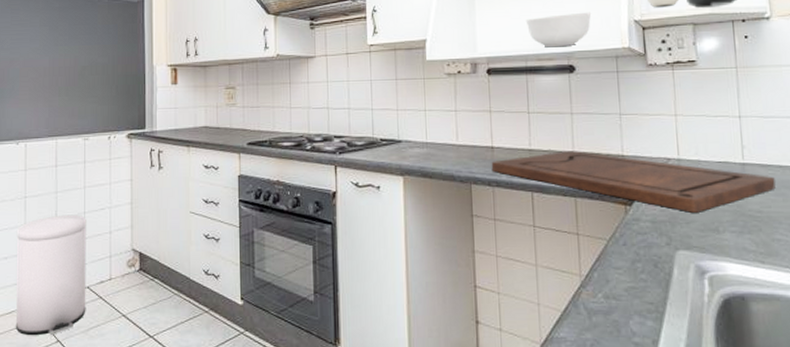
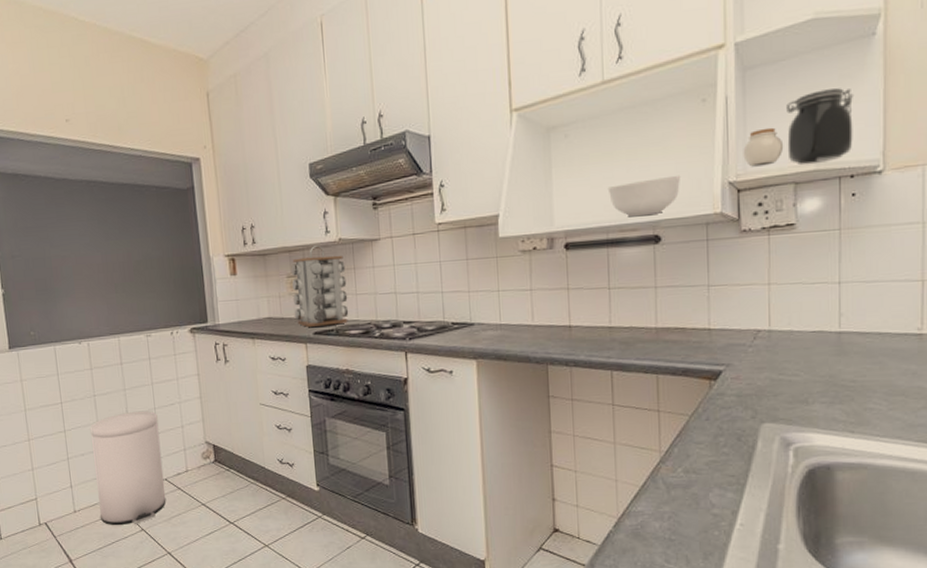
spice rack: none [230,60,283,138] -> present [291,245,349,328]
cutting board: present [491,151,776,213] -> none [568,326,873,385]

